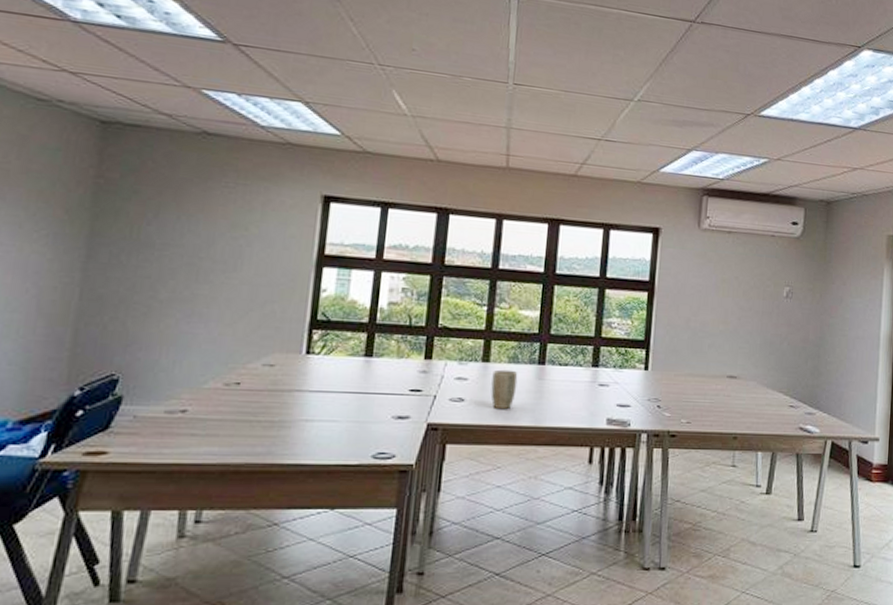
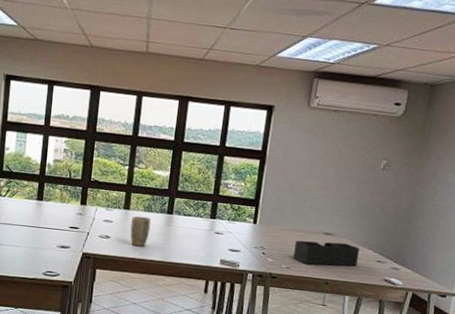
desk organizer: none [694,386,769,417] -> present [293,240,360,267]

